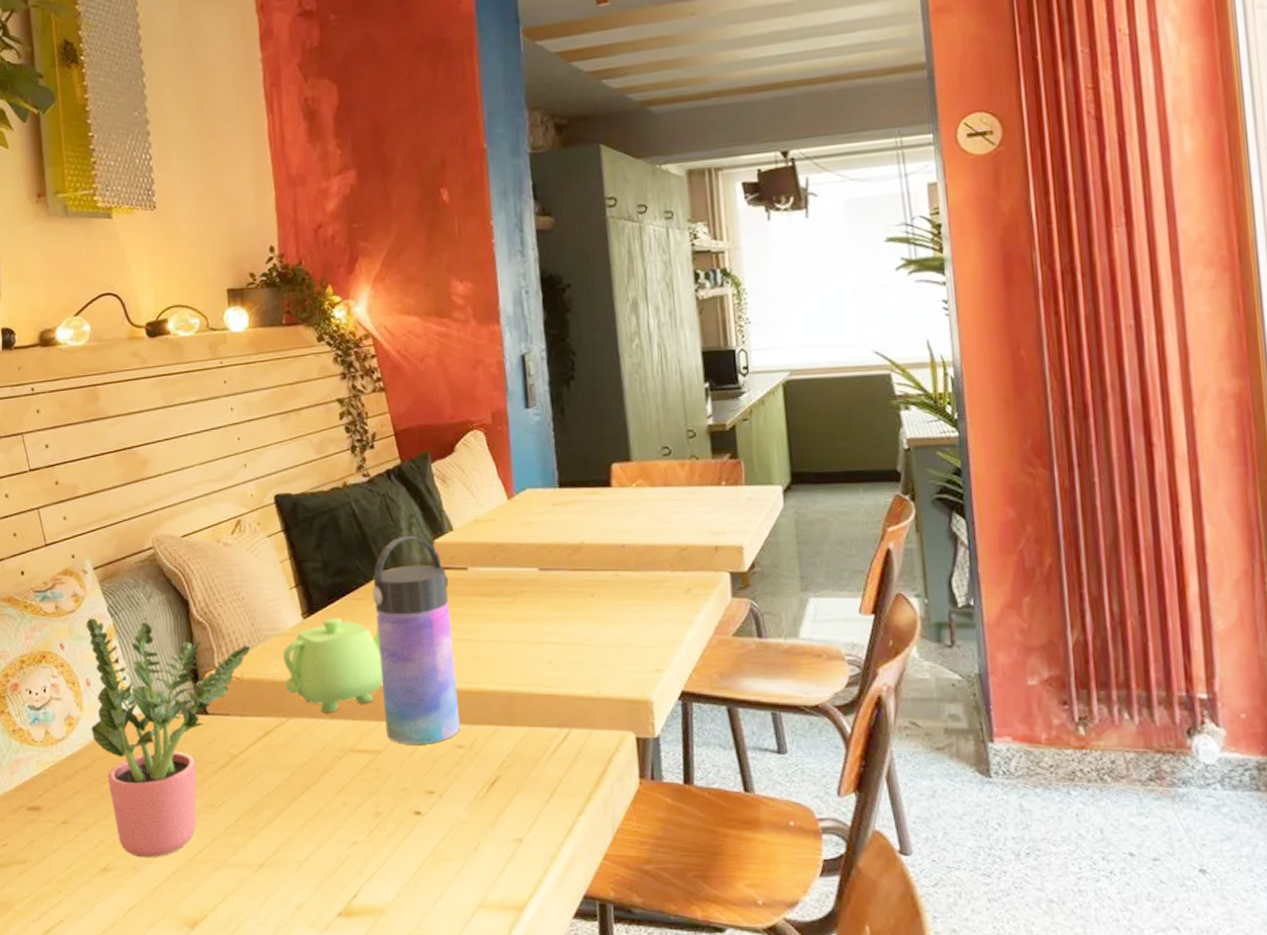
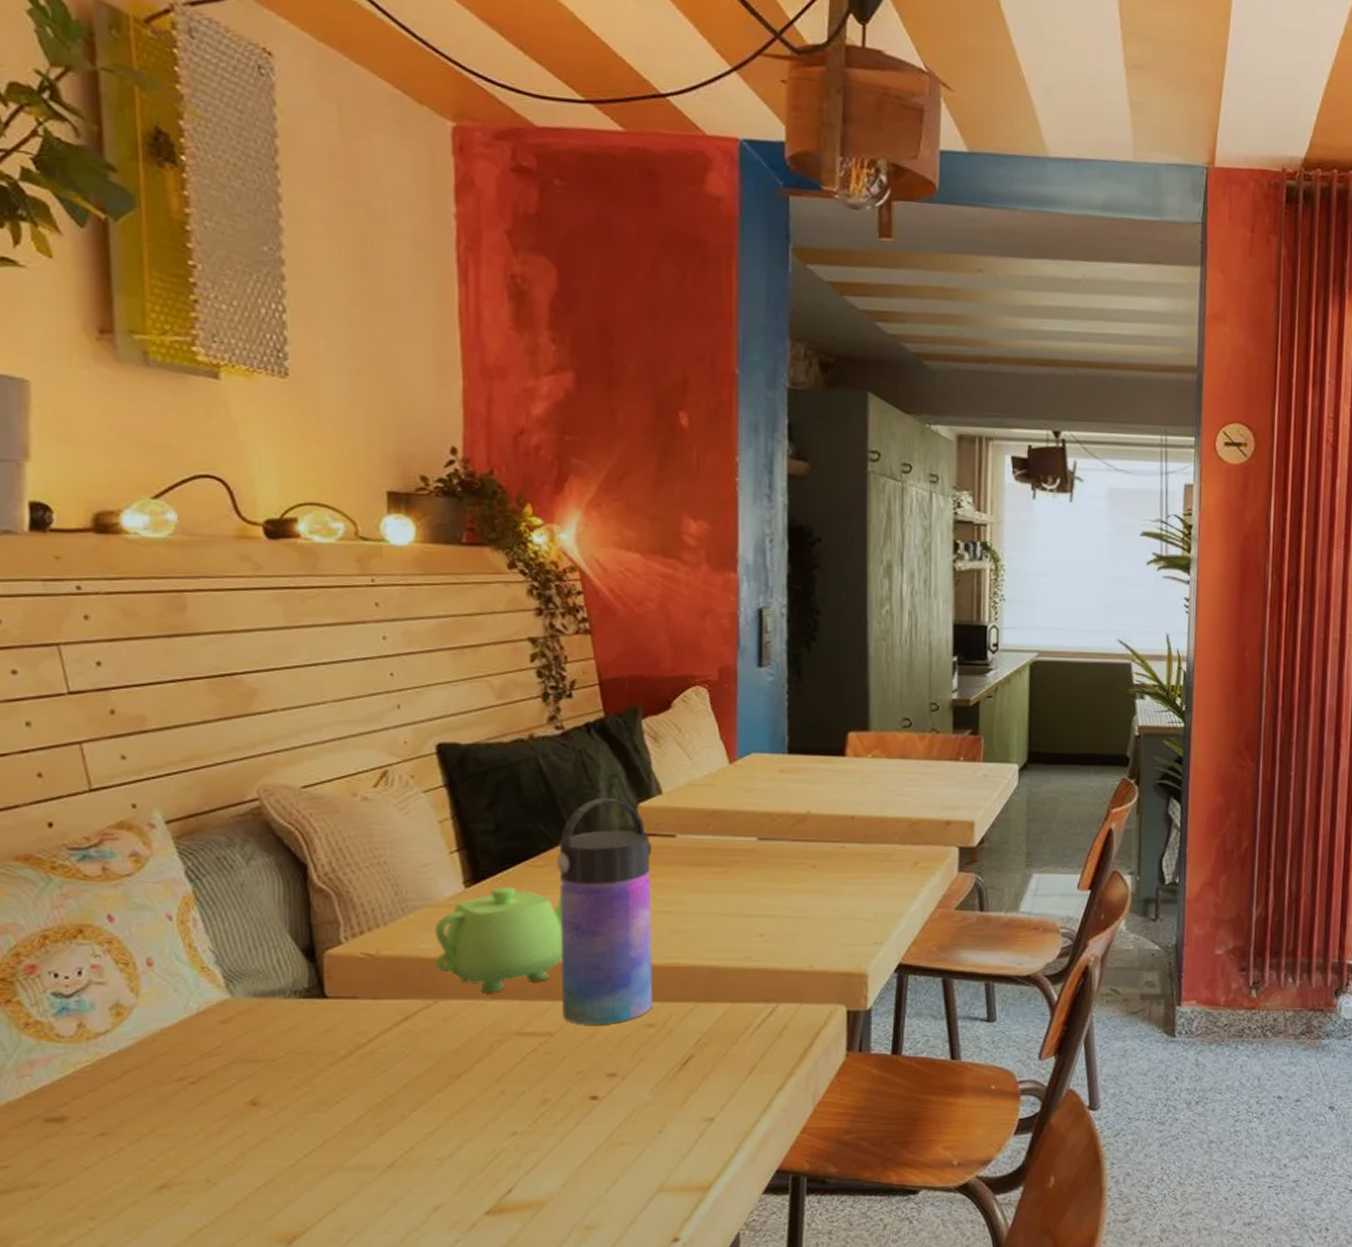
potted plant: present [86,618,251,858] -> none [150,883,392,1169]

